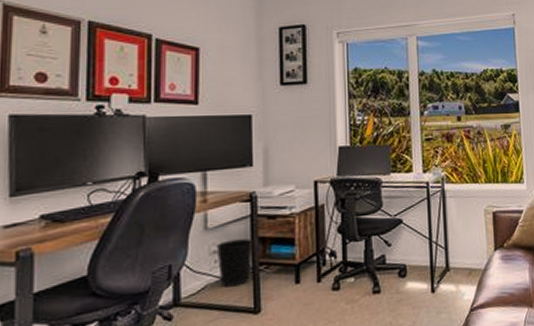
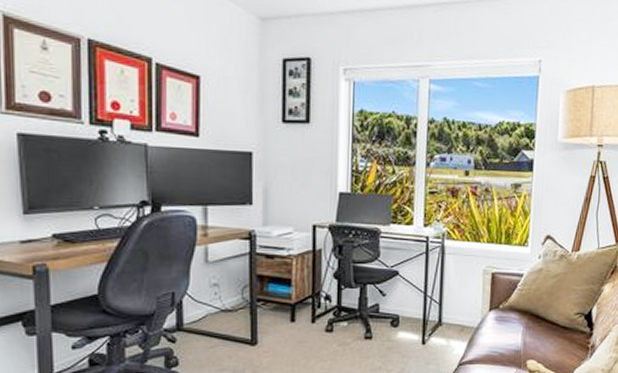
wastebasket: present [216,238,253,287] -> none [216,275,252,318]

